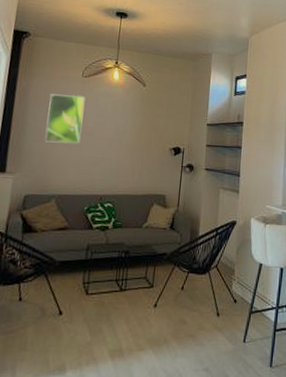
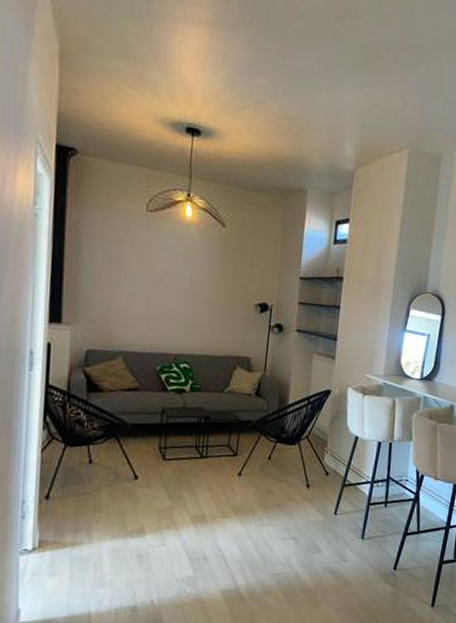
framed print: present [45,94,85,144] -> none [105,230,152,293]

